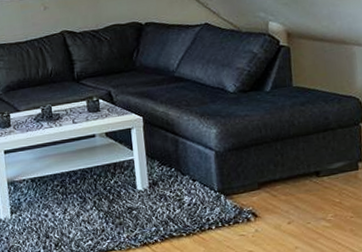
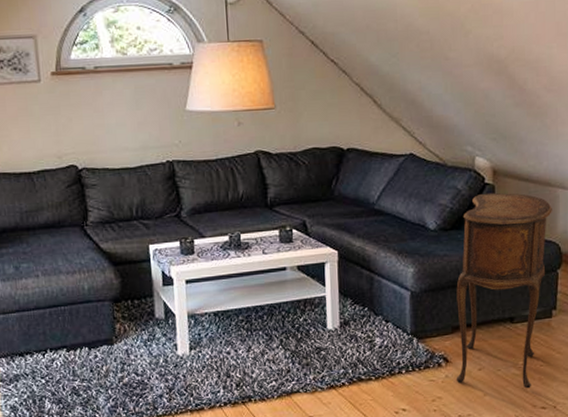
side table: none [259,52,350,240] -> present [456,192,552,389]

